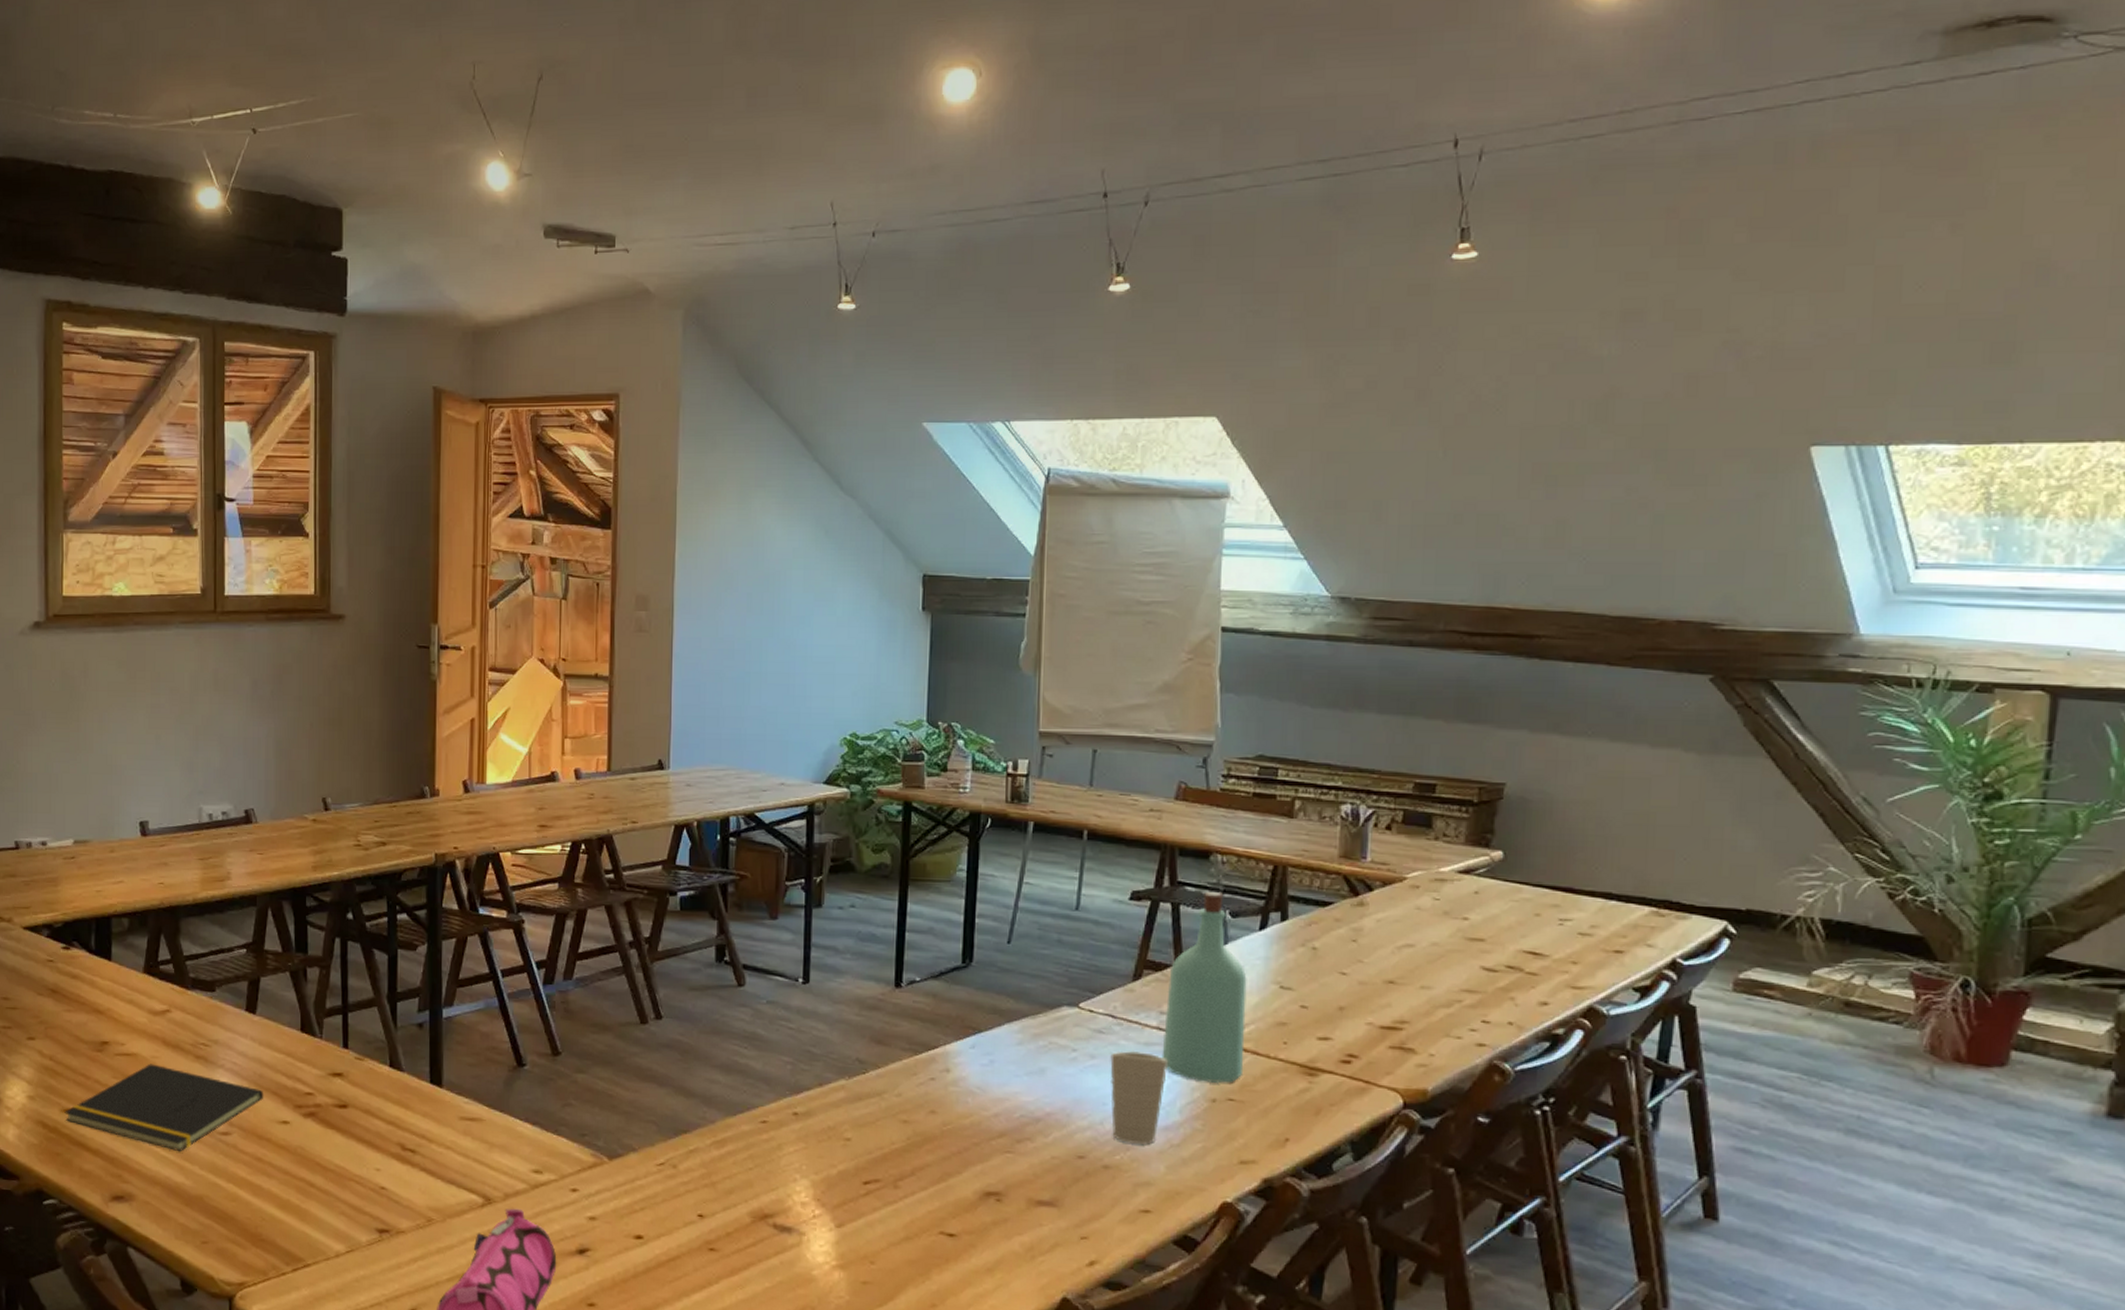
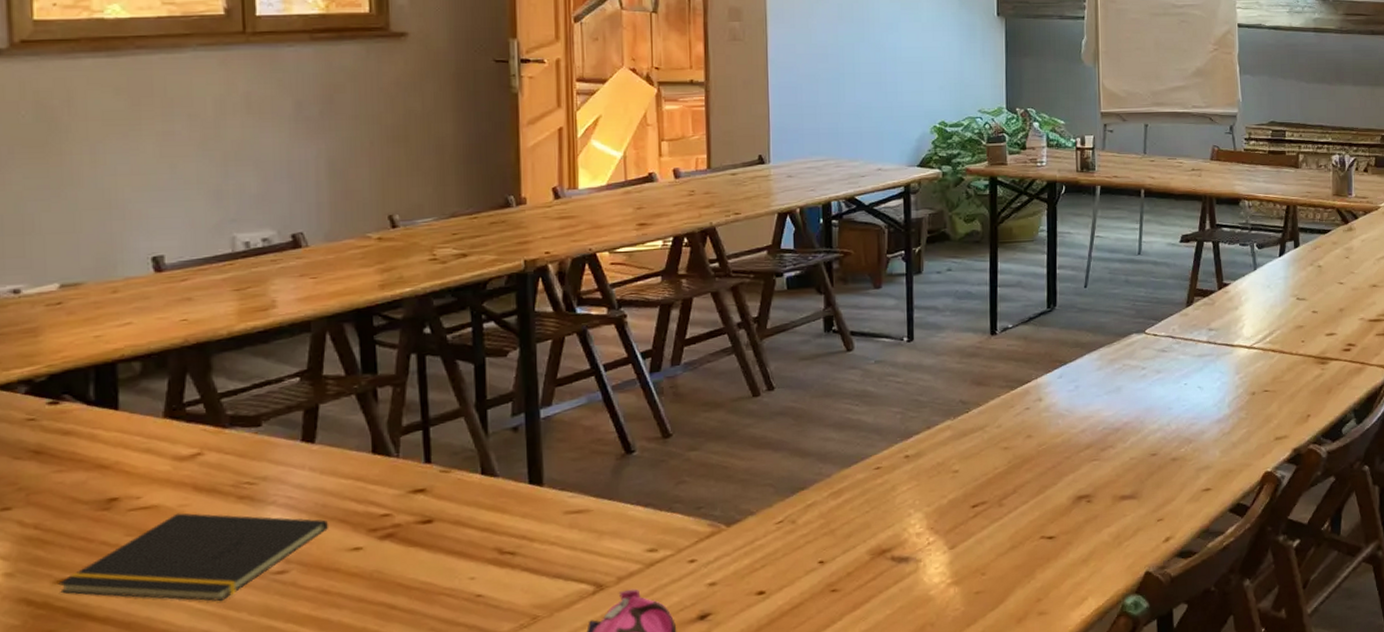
cup: present [1110,1050,1168,1145] -> none [1172,362,1217,437]
bottle: present [1161,891,1247,1083] -> none [1212,229,1274,380]

